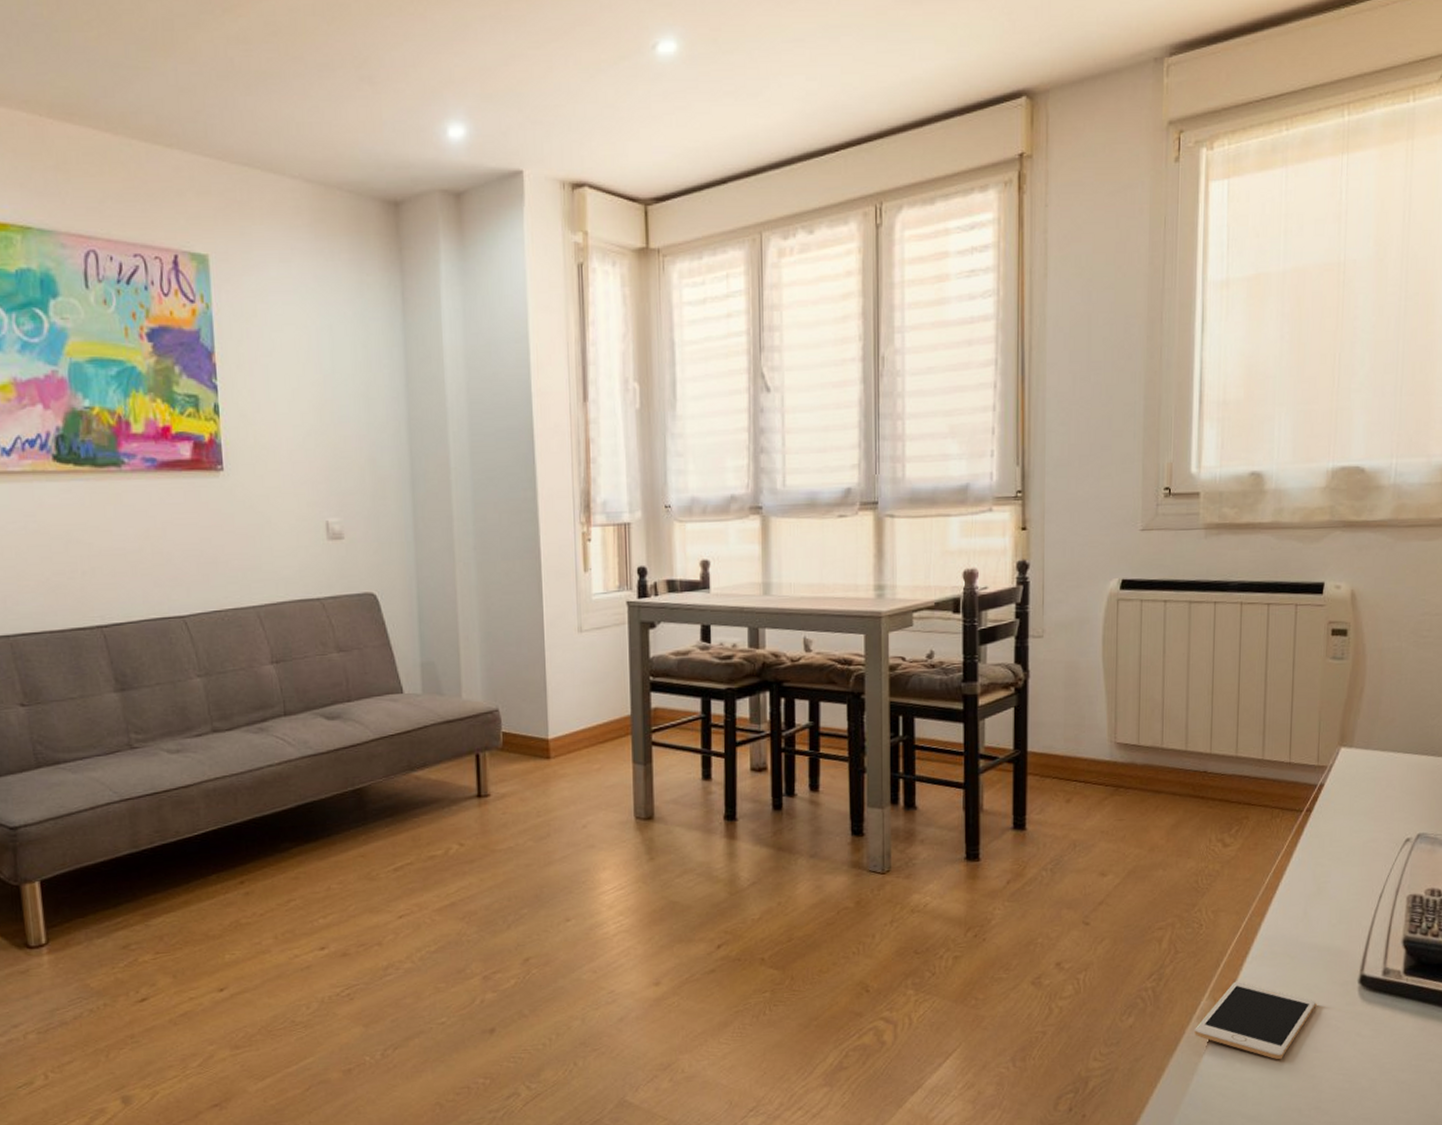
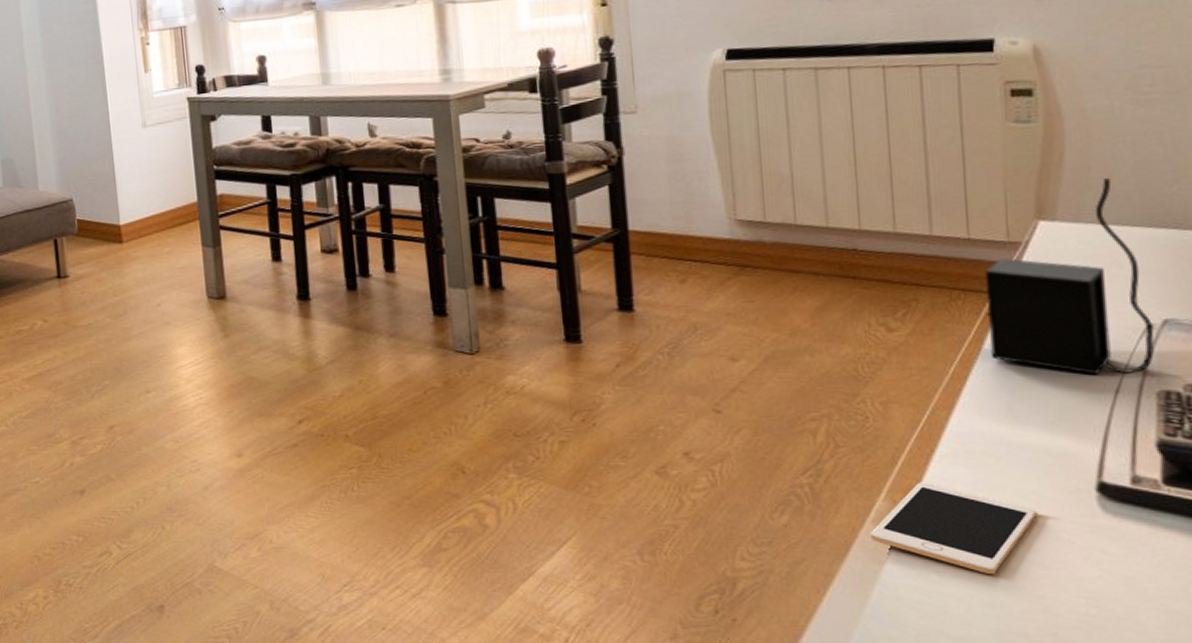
speaker: none [1296,711,1411,882] -> present [984,178,1156,374]

